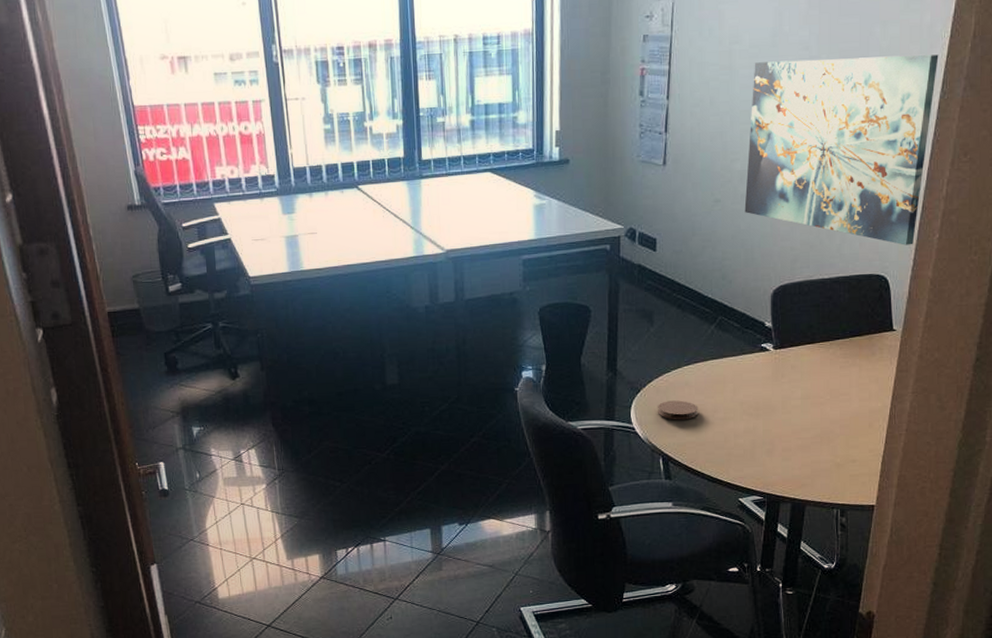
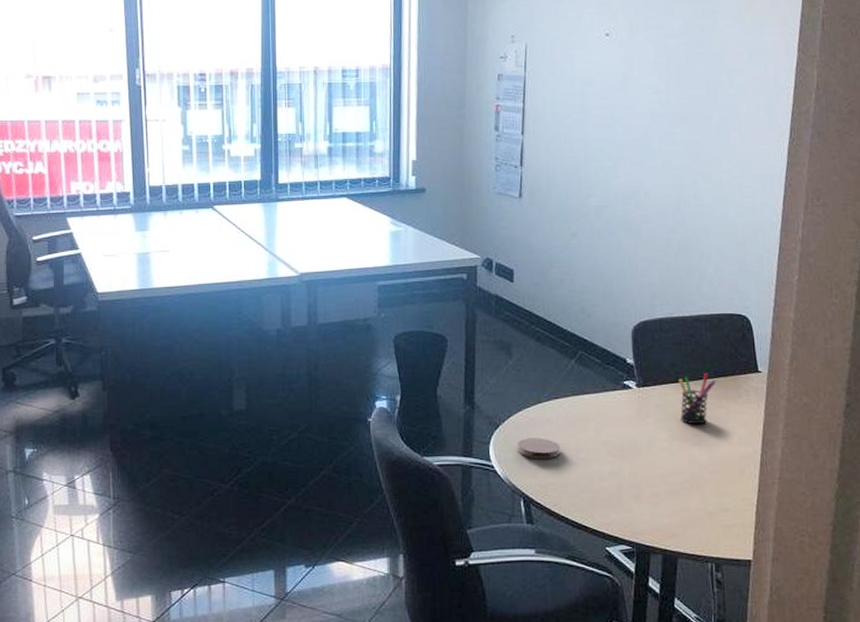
wall art: present [744,54,939,245] -> none [601,103,785,286]
pen holder: none [815,333,852,383] -> present [679,373,717,425]

